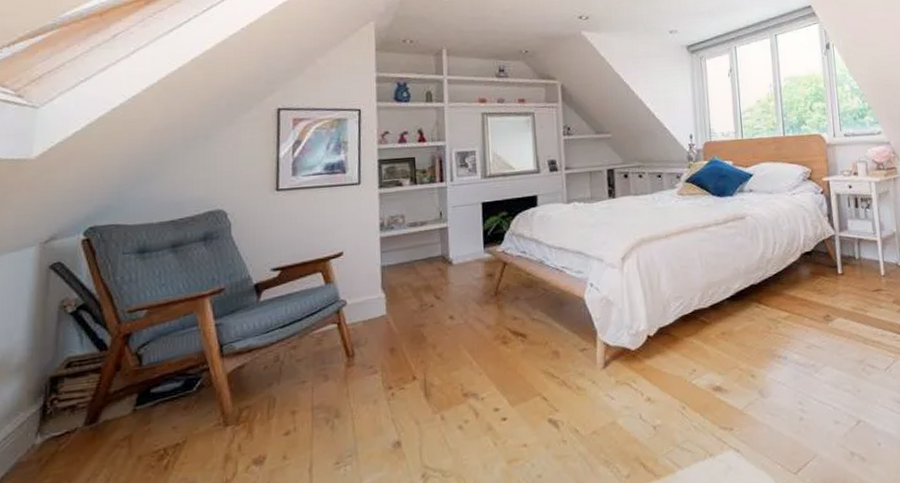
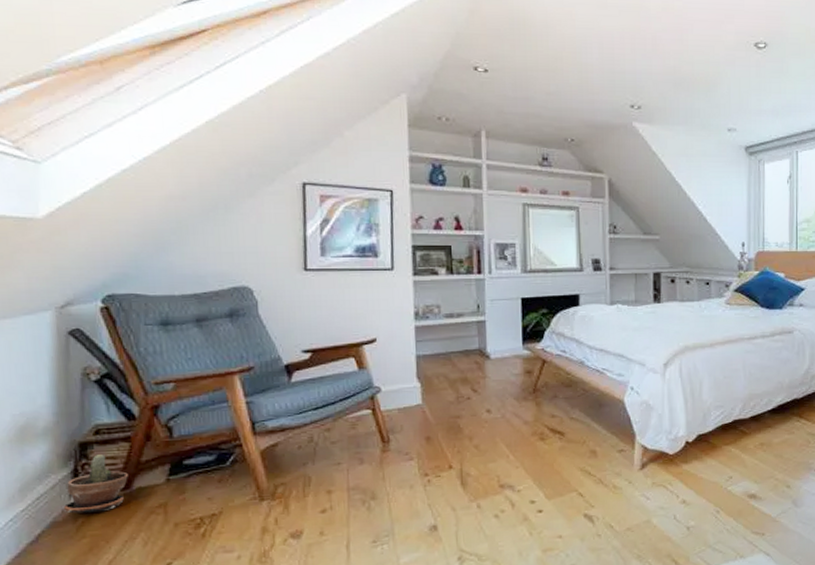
potted plant: none [30,388,95,452] -> present [64,454,128,514]

